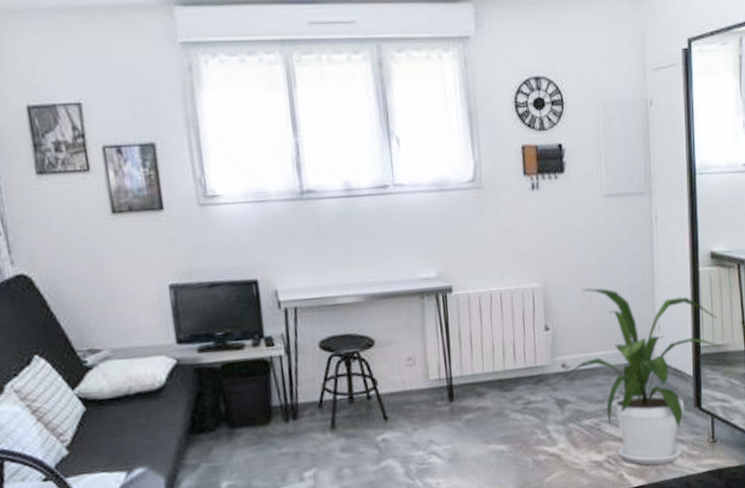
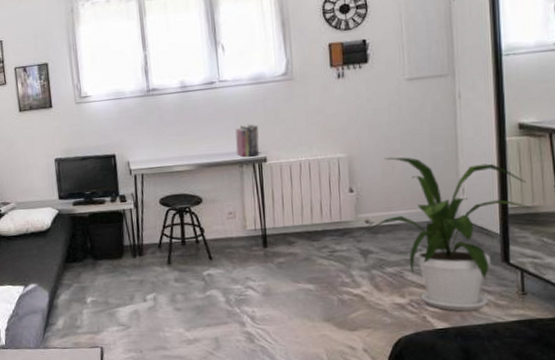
books: none [414,243,443,286] -> present [235,124,259,158]

